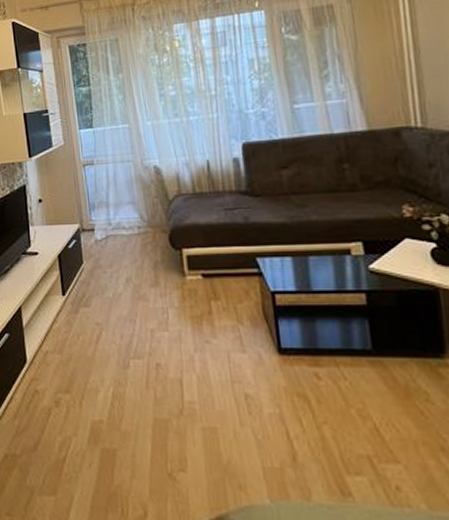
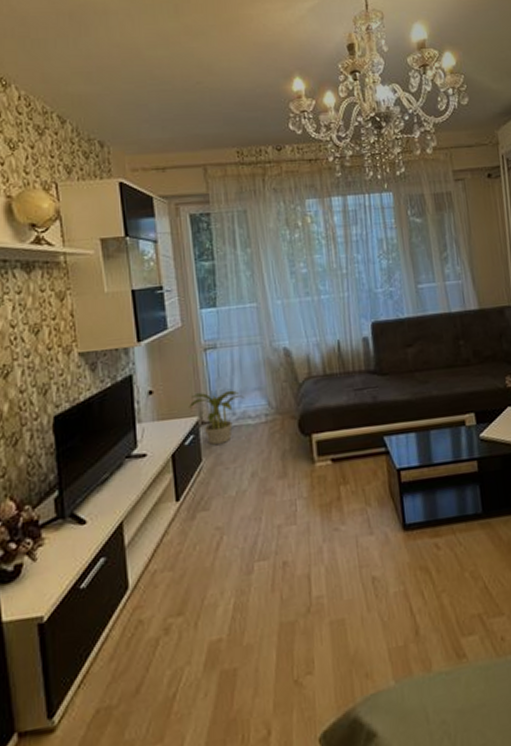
potted plant: none [71,202,118,250] -> present [189,390,244,445]

